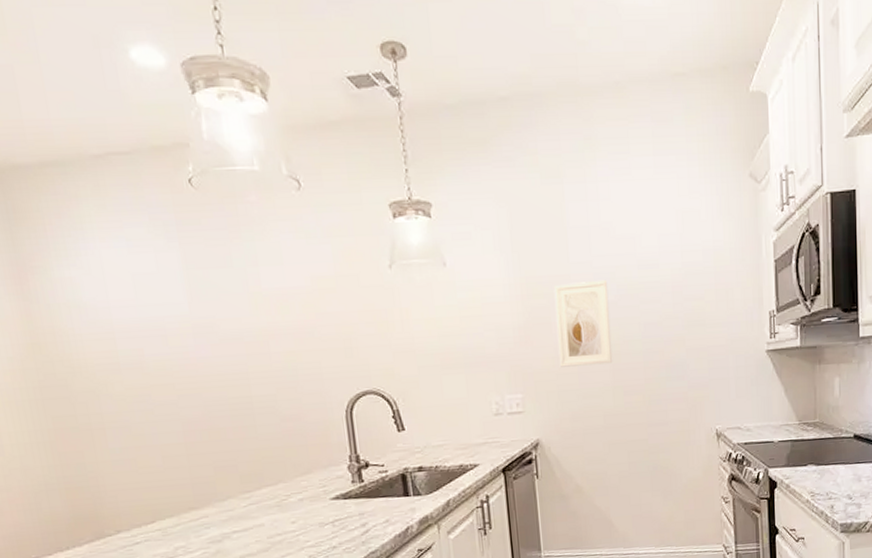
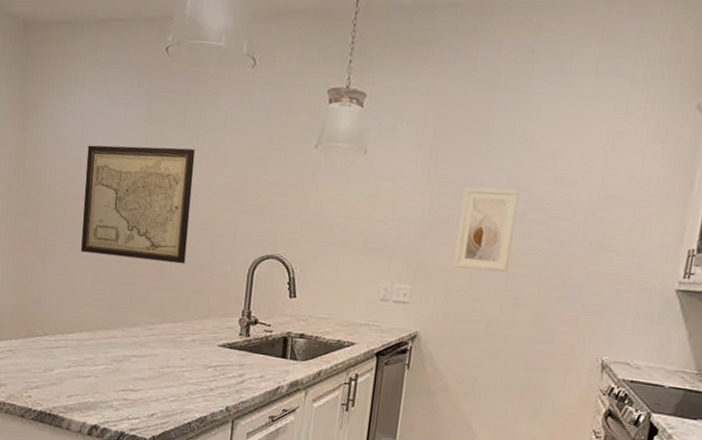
wall art: none [117,290,271,429] -> present [81,145,196,264]

